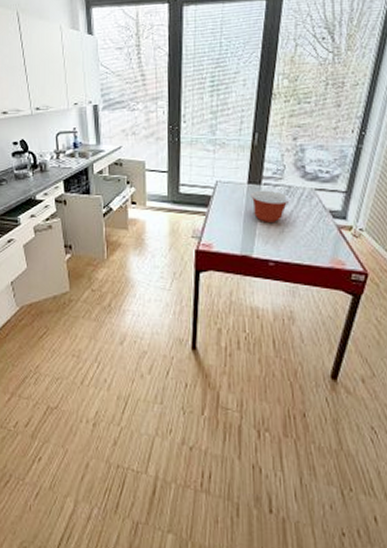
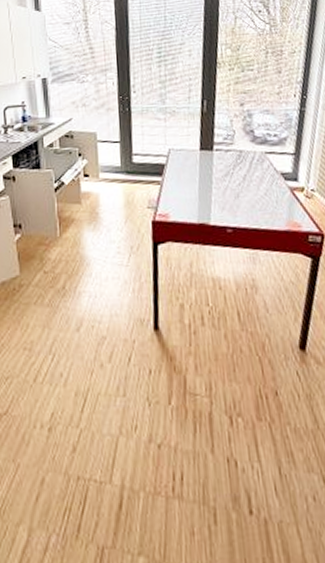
mixing bowl: present [251,190,292,222] -> none [203,155,244,188]

